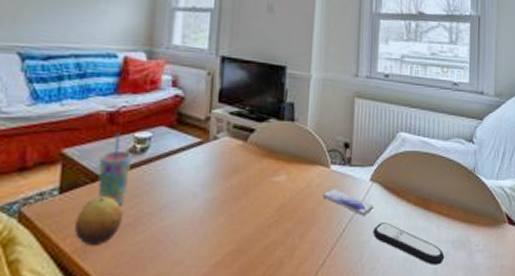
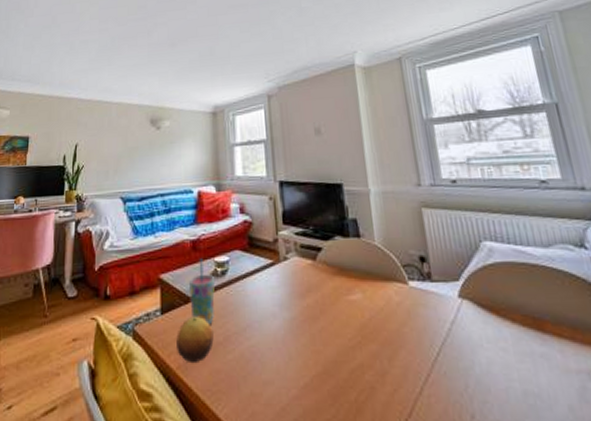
smartphone: present [323,188,374,216] -> none [405,307,471,338]
remote control: present [373,222,445,265] -> none [474,346,582,402]

